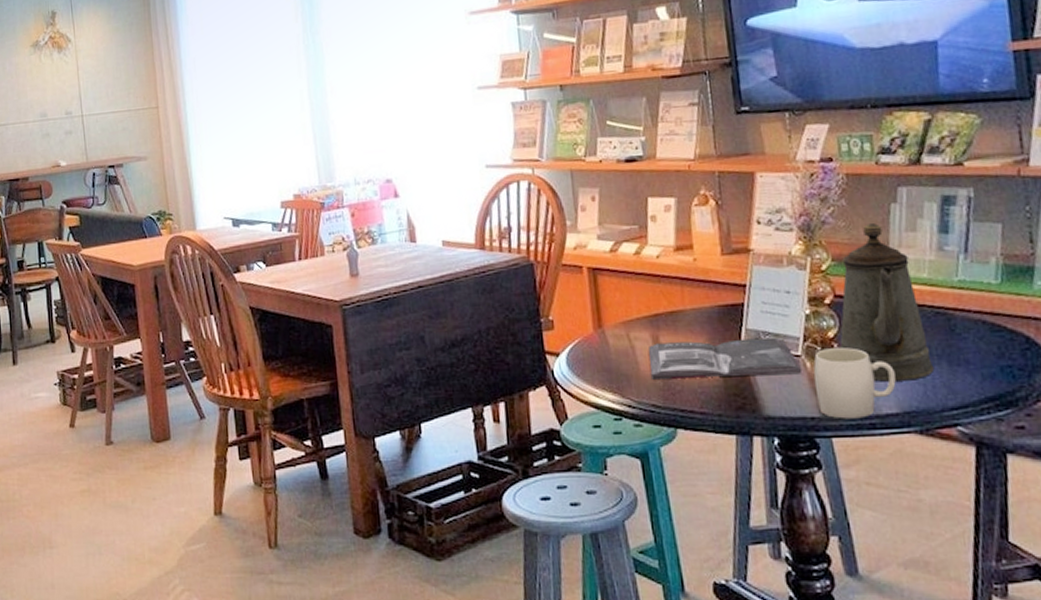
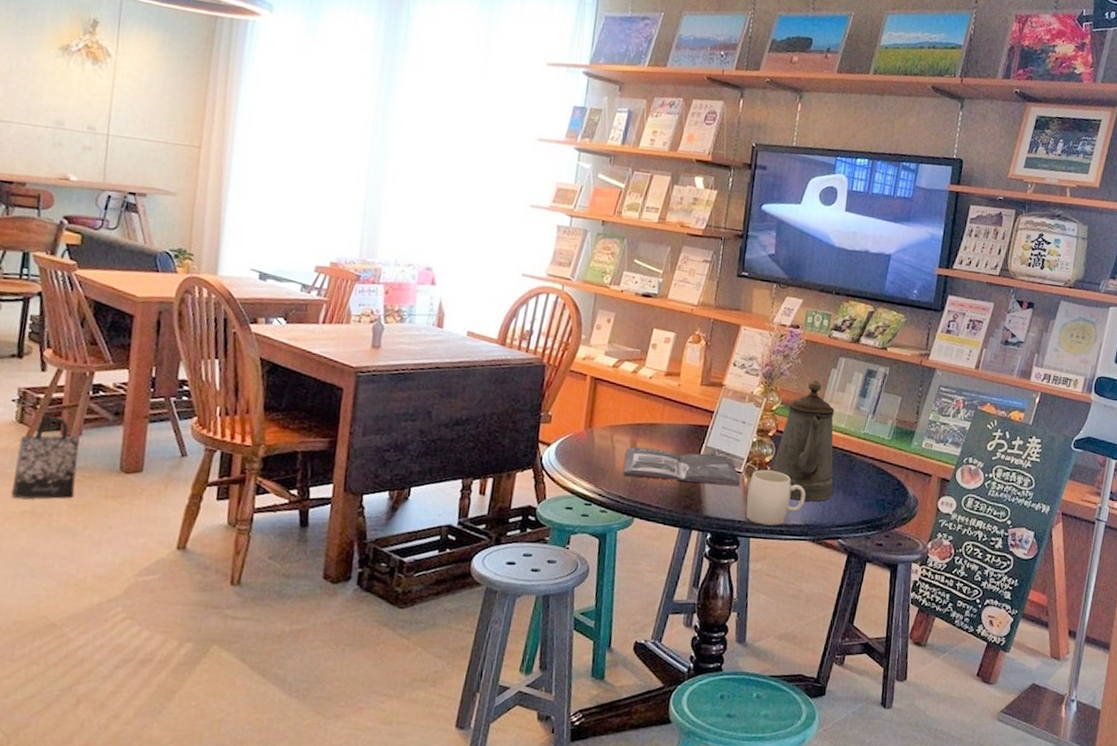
shopping bag: none [67,394,119,478] -> present [10,416,80,498]

